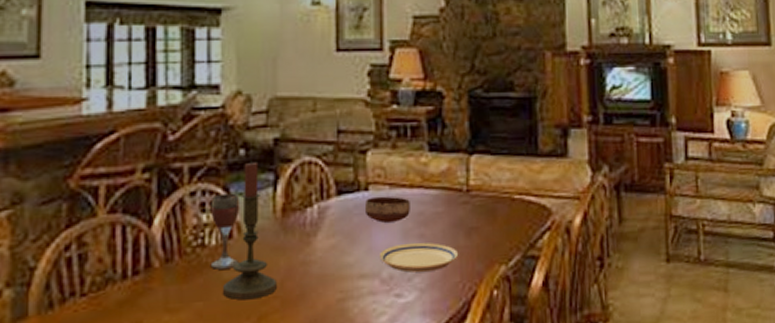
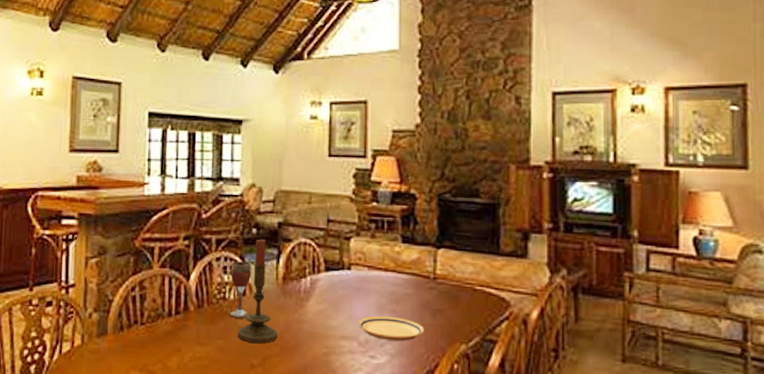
bowl: present [364,196,410,223] -> none [347,275,385,297]

